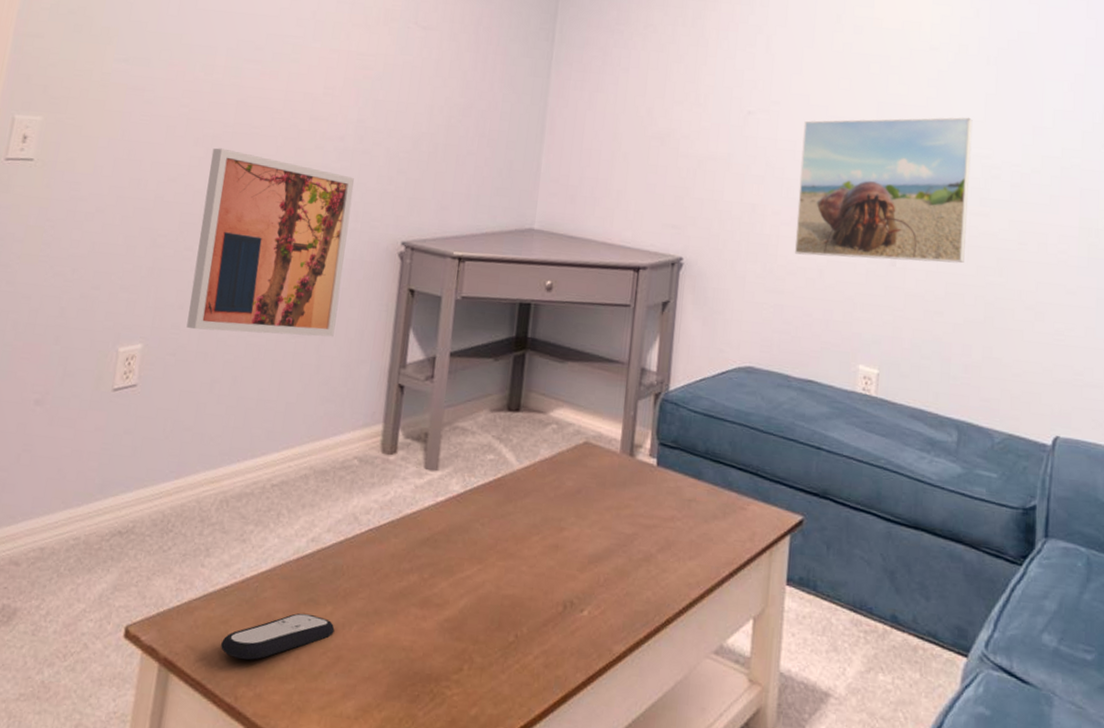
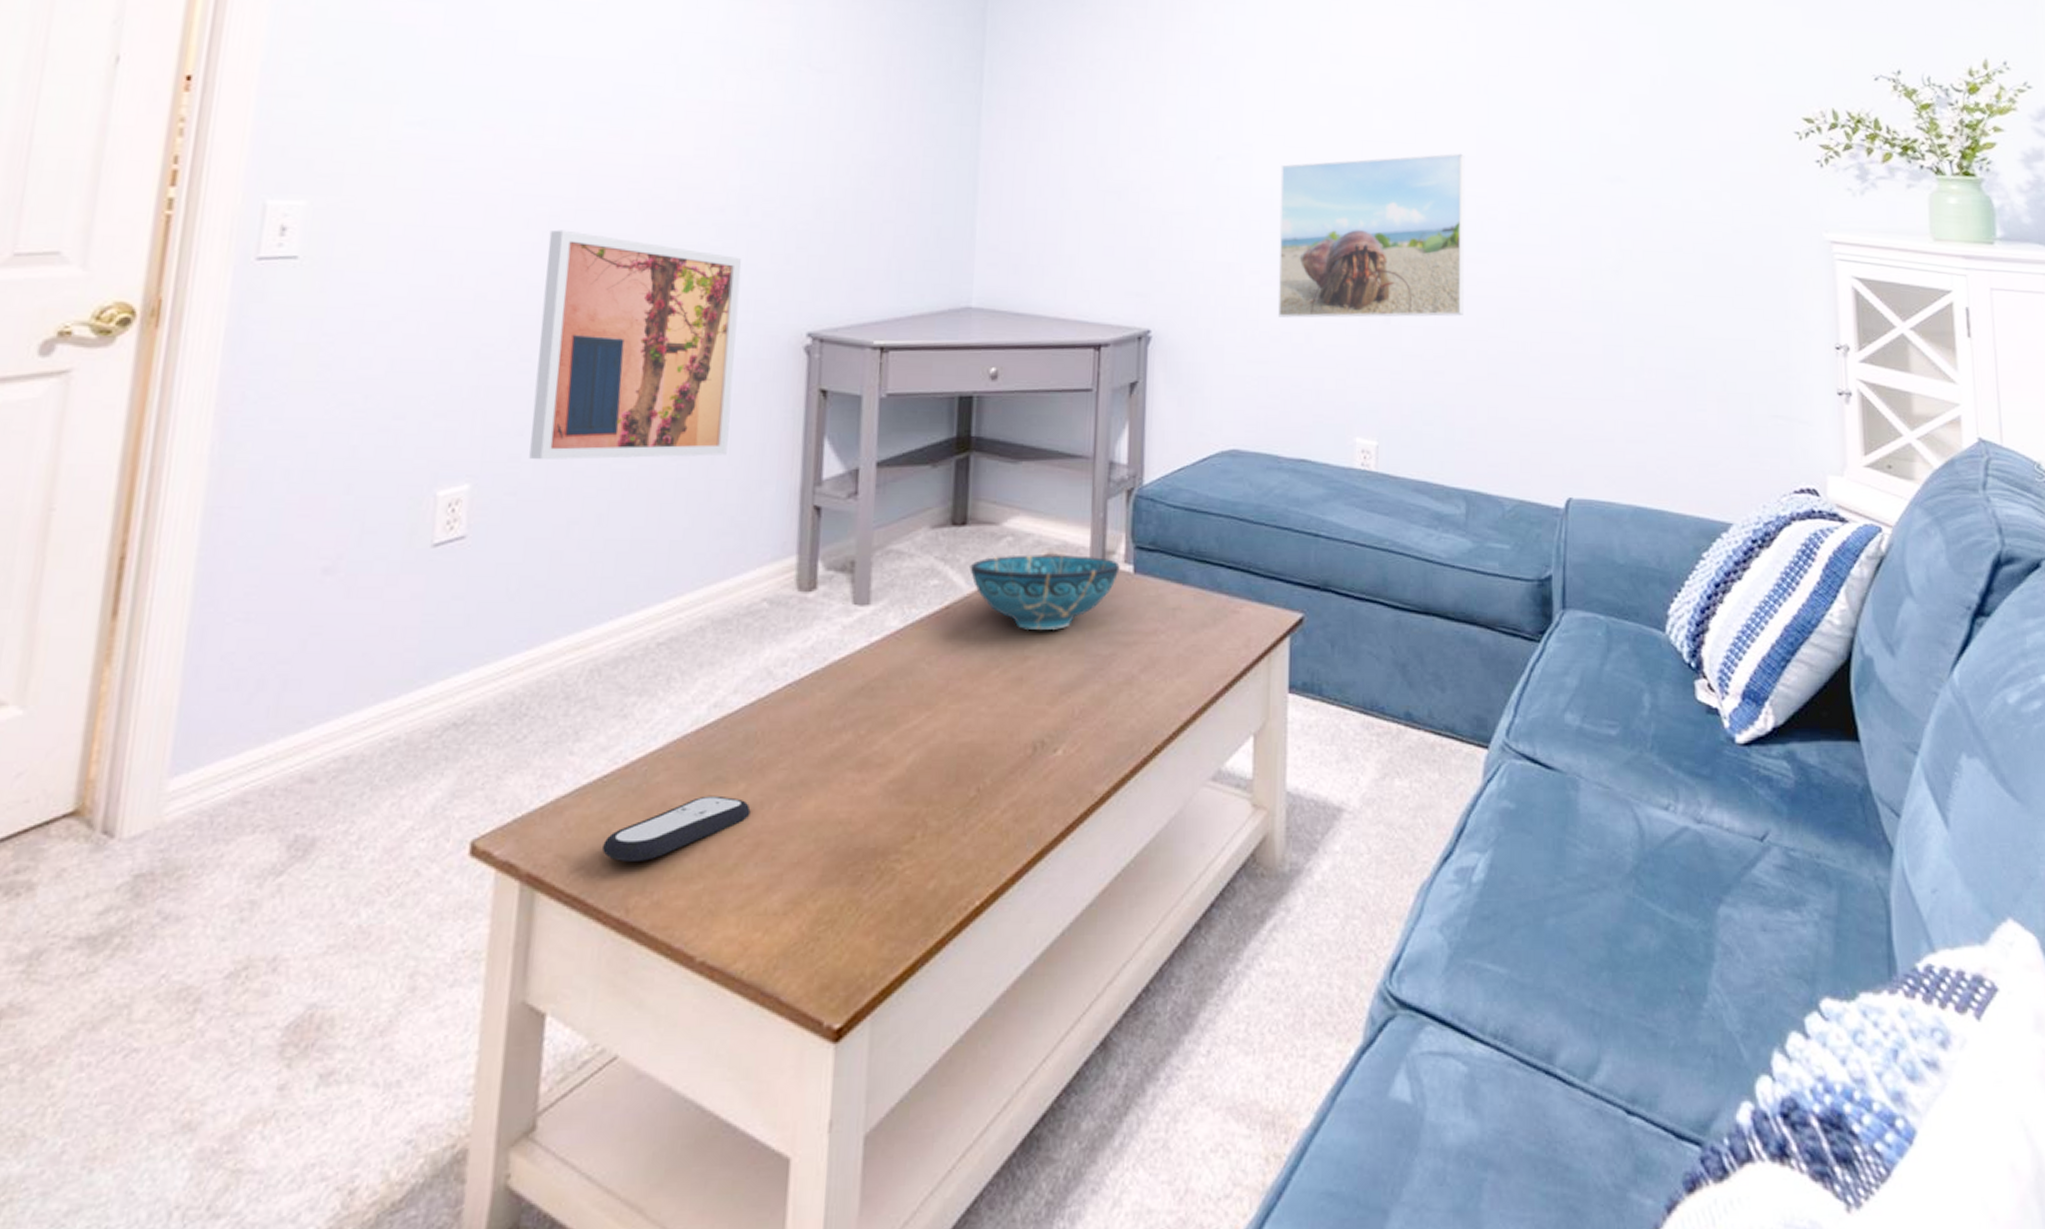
decorative bowl: none [520,440,645,508] -> present [970,553,1120,630]

